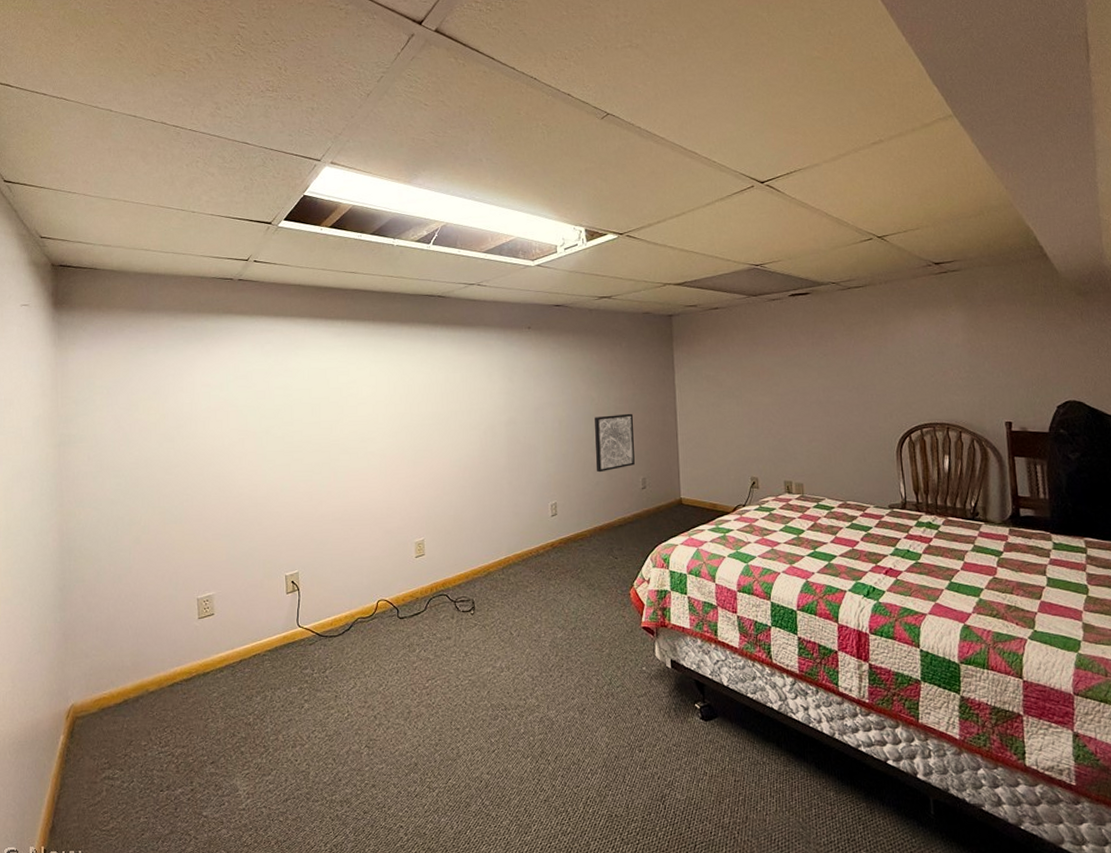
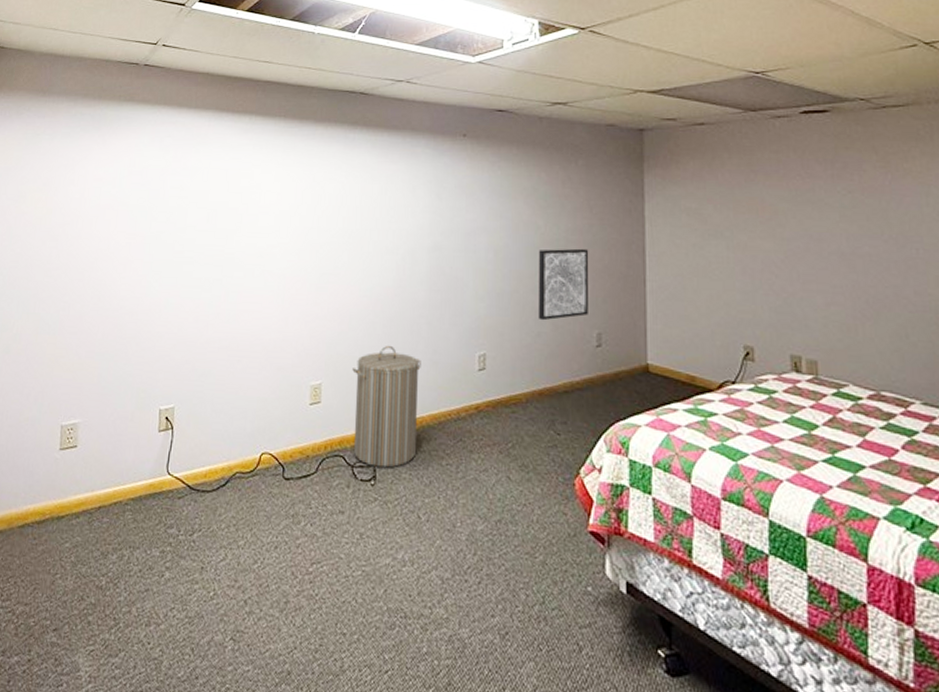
laundry hamper: none [449,503,505,600] -> present [352,345,421,468]

